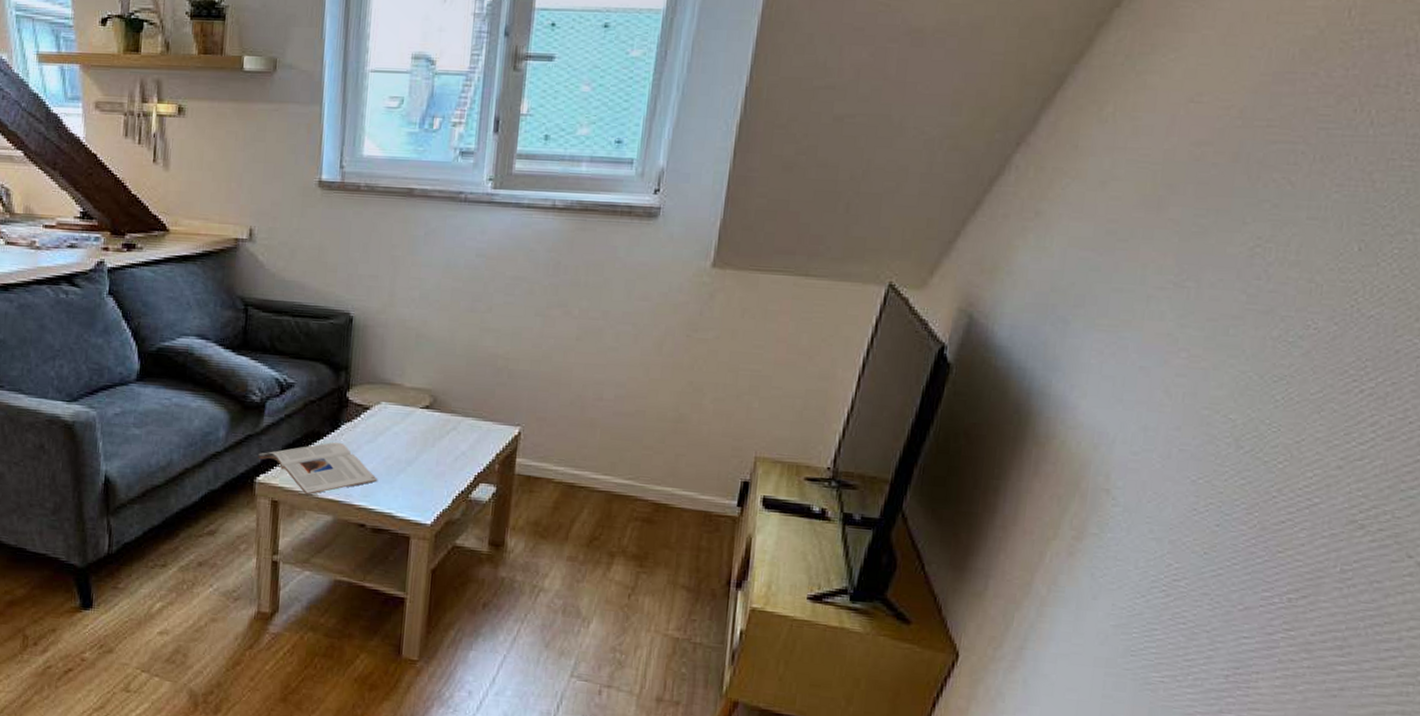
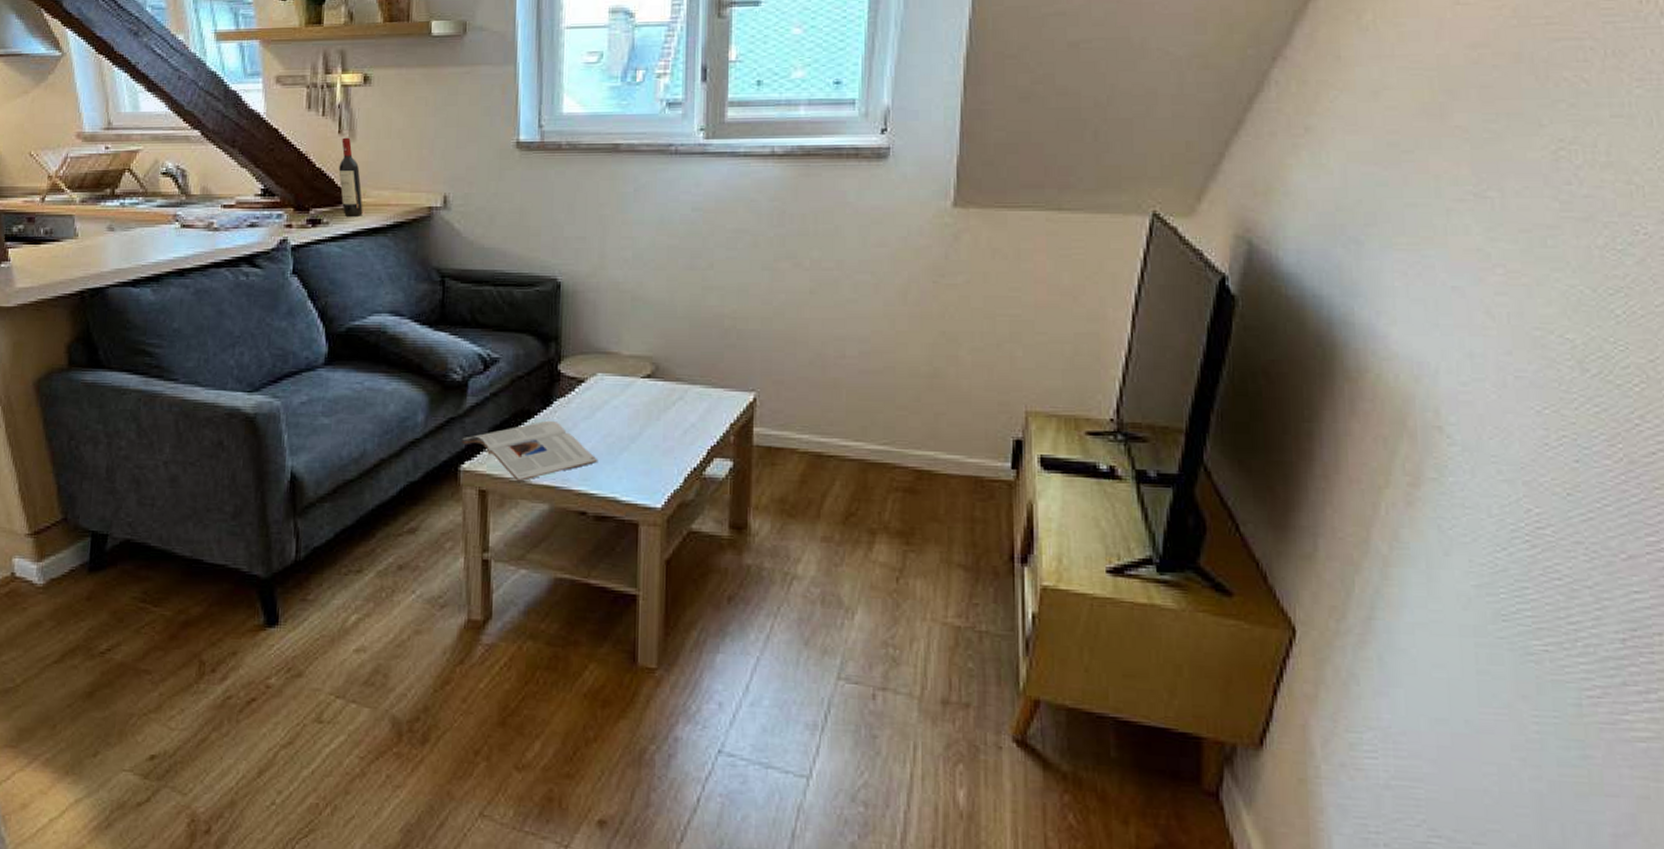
wine bottle: none [152,166,175,244] -> present [338,137,363,216]

